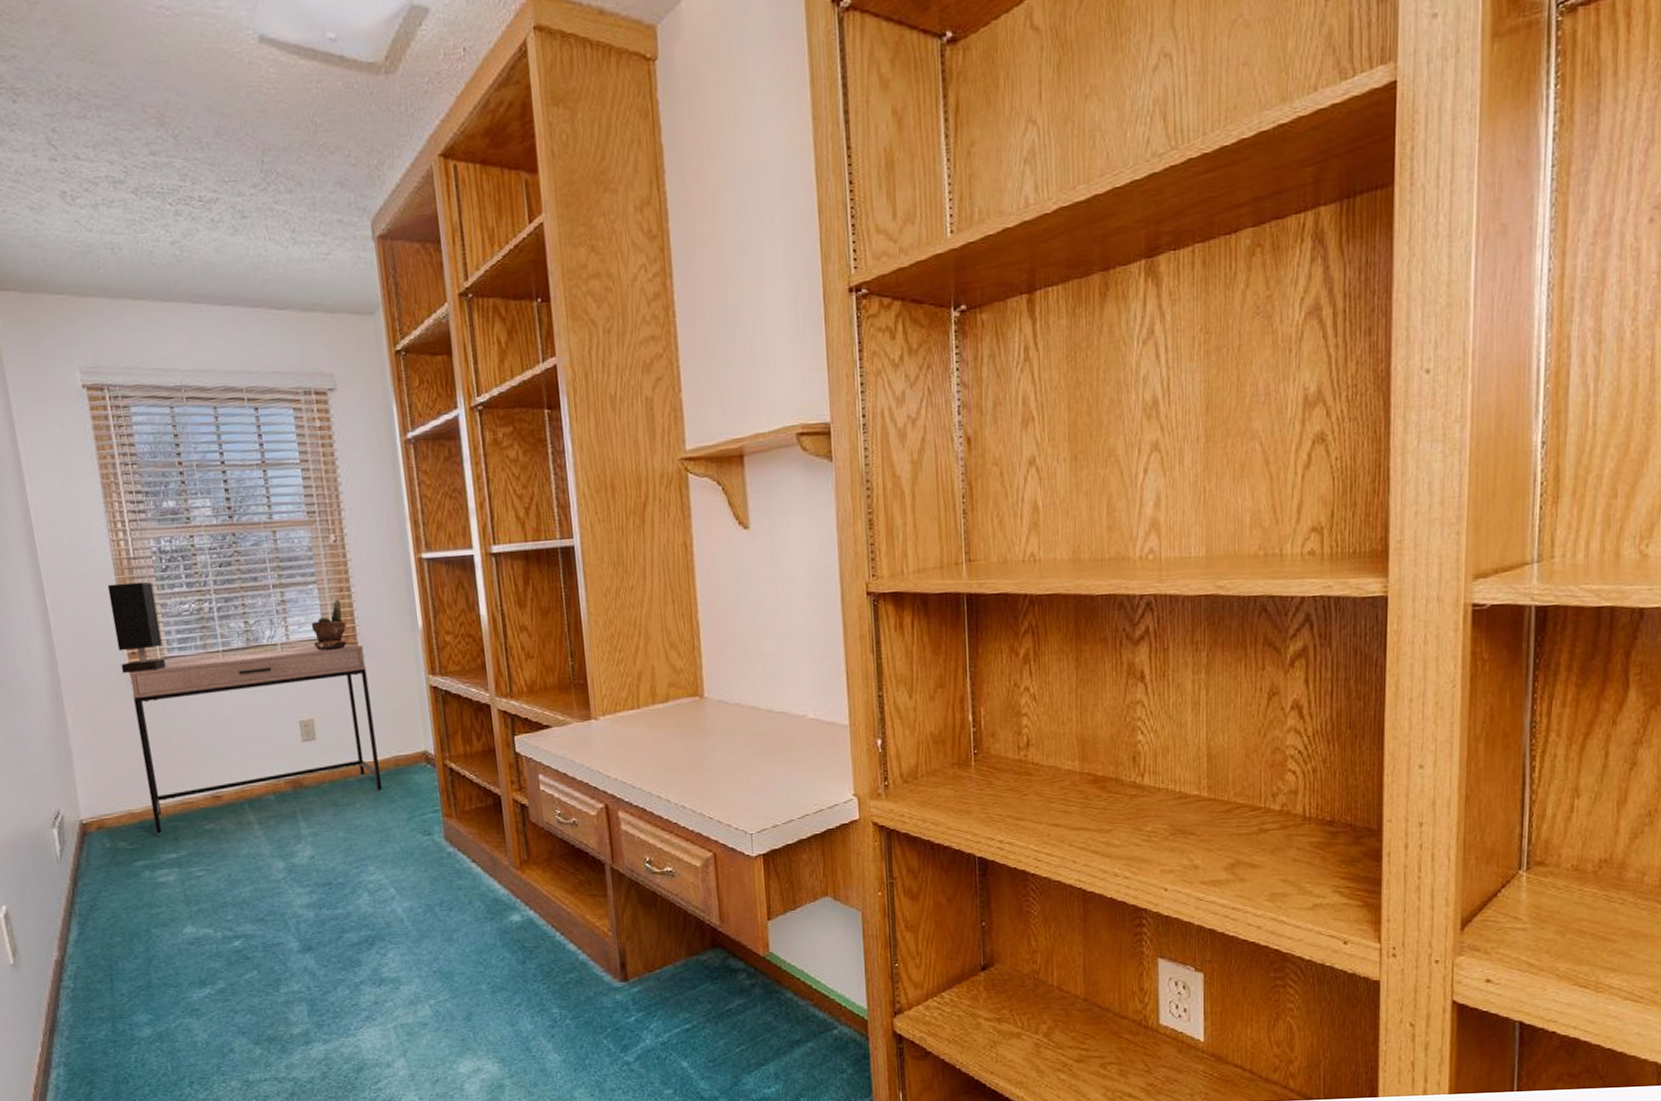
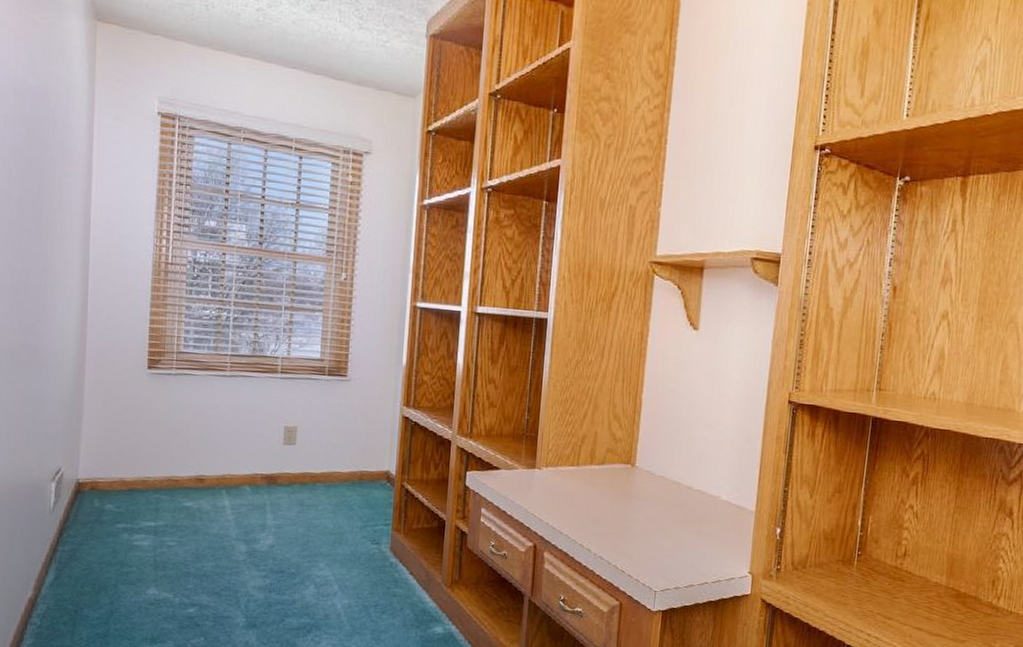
table lamp: present [107,581,166,674] -> none [140,282,182,362]
desk: present [129,644,382,834] -> none [141,357,352,503]
potted plant: present [311,599,347,651] -> none [310,328,342,371]

